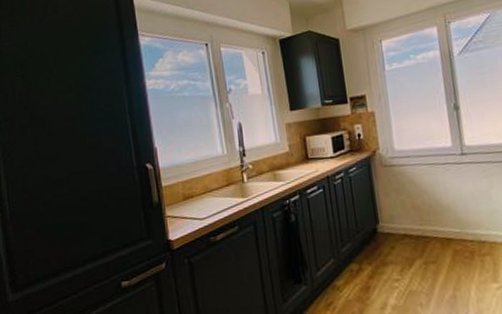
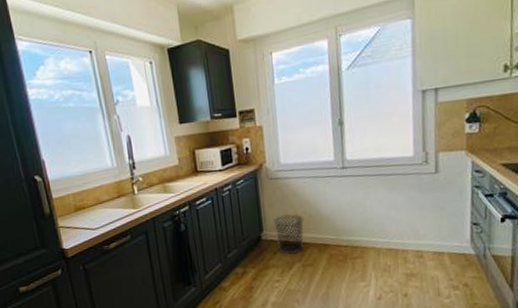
waste bin: none [389,204,425,249] -> present [273,214,304,254]

